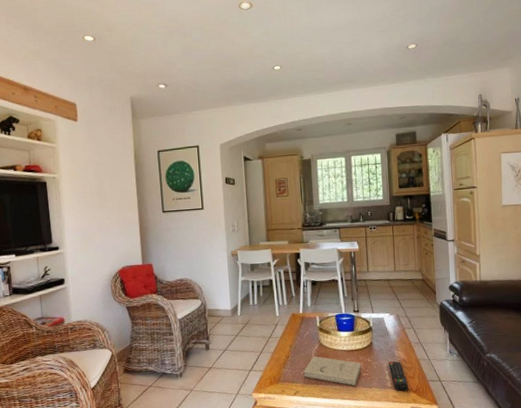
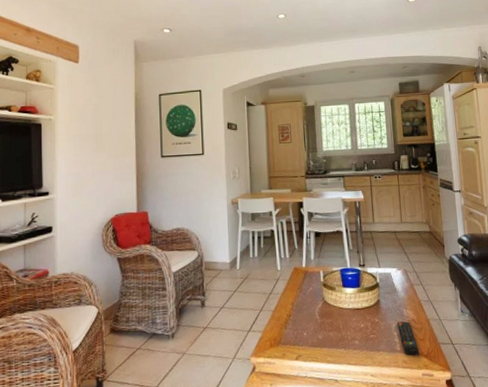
book: present [303,356,361,386] -> none [305,315,368,349]

